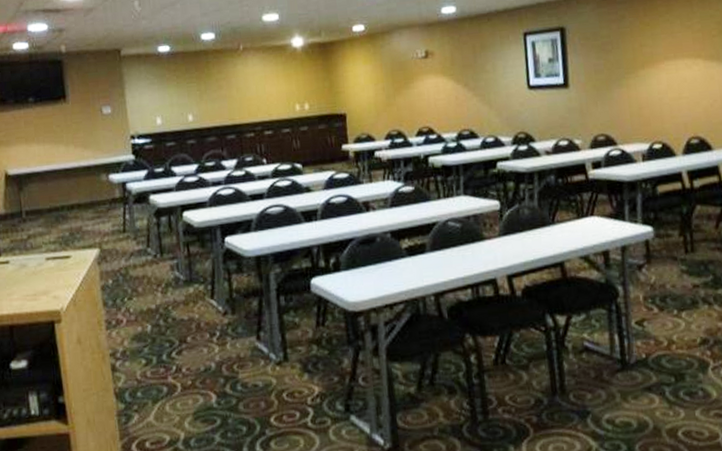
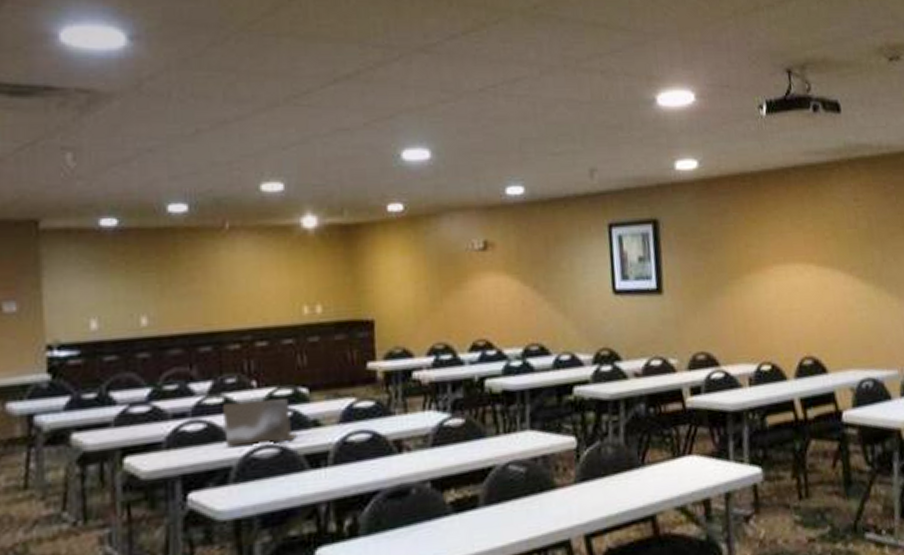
laptop: none [244,172,295,207] -> present [221,399,297,448]

